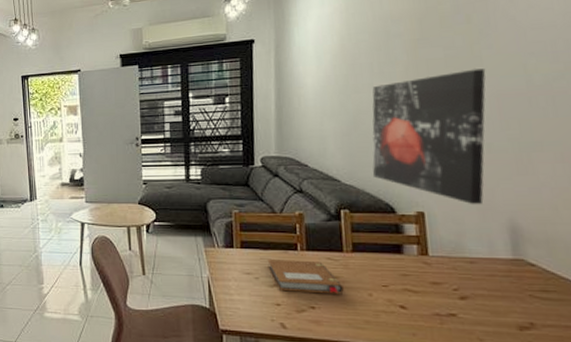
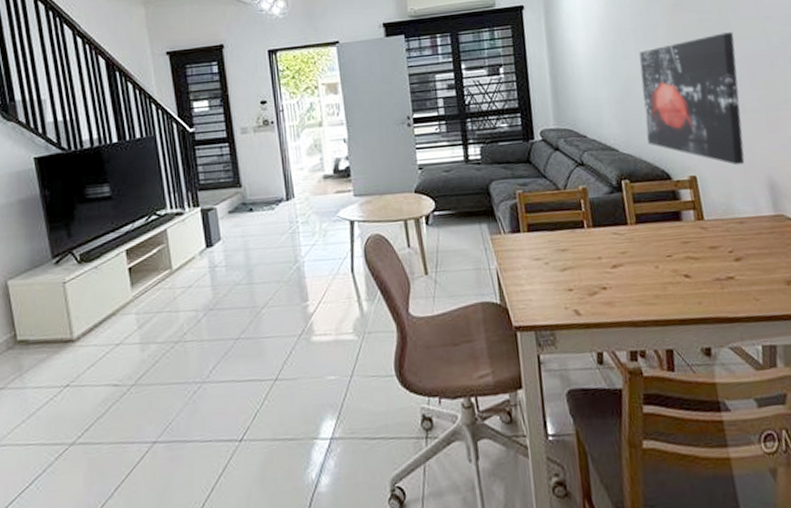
notebook: present [267,258,344,294] -> none [555,237,632,274]

